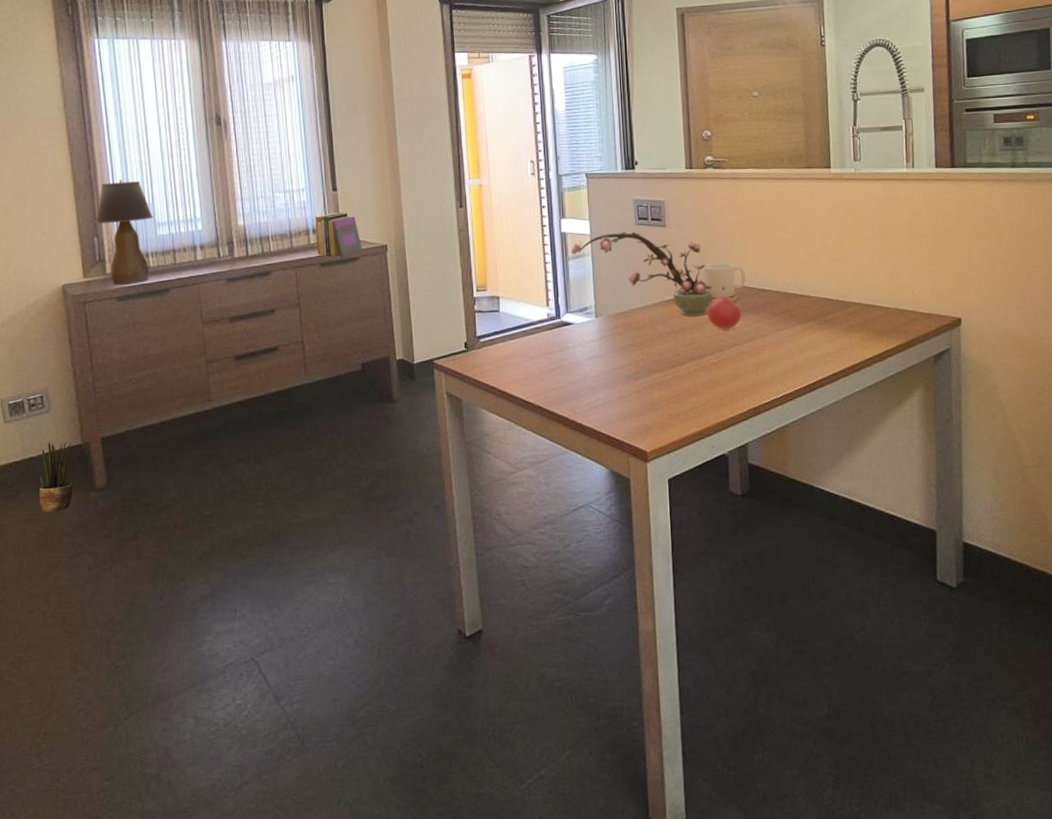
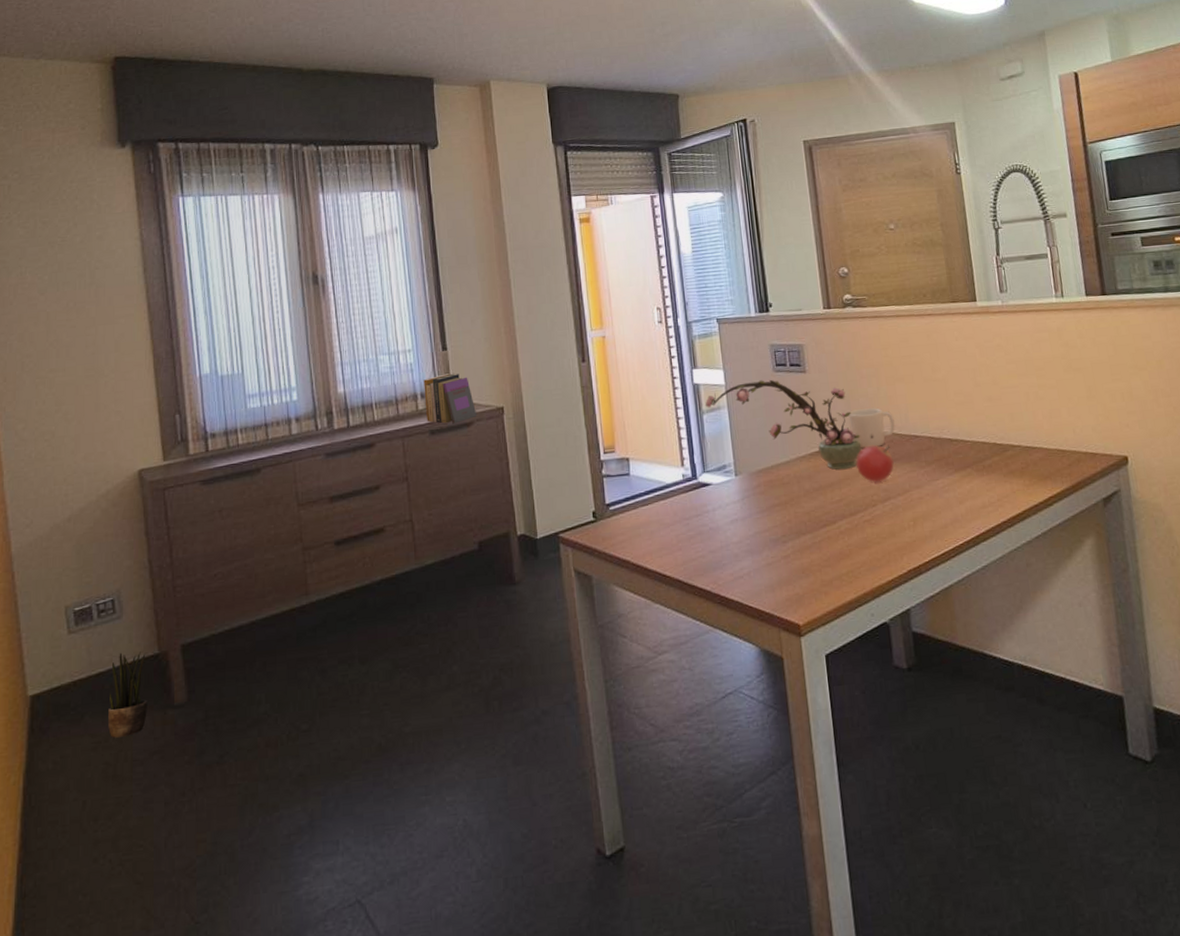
table lamp: present [95,179,153,285] -> none [177,348,243,467]

